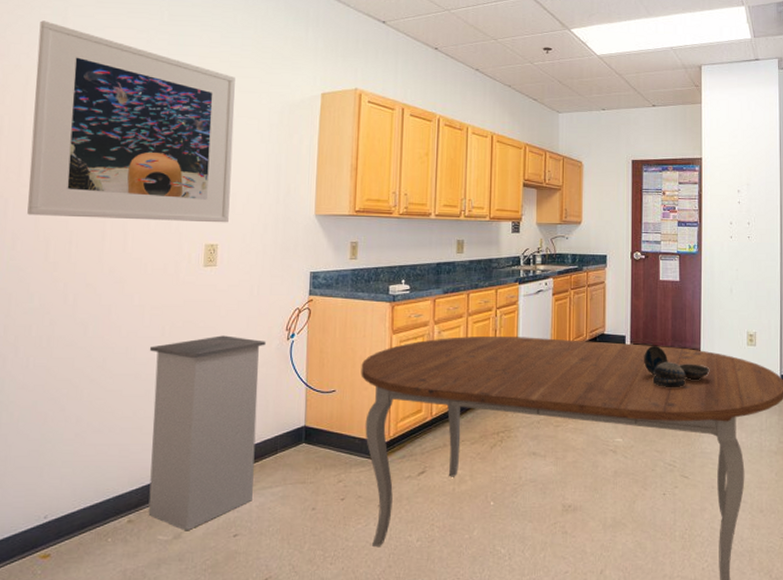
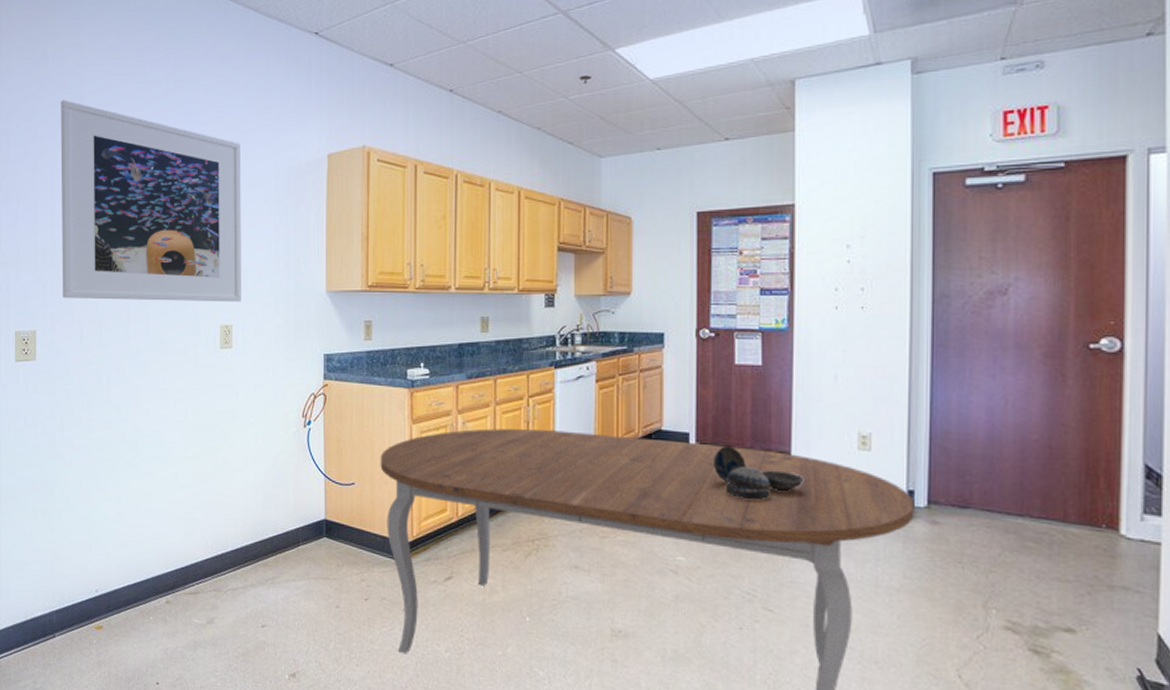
trash can: present [148,335,266,531] -> none [175,421,283,617]

